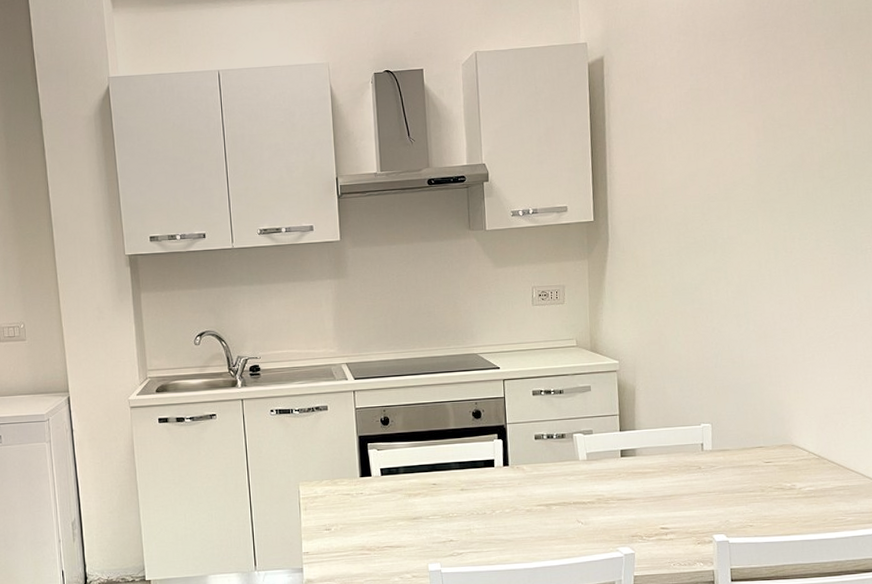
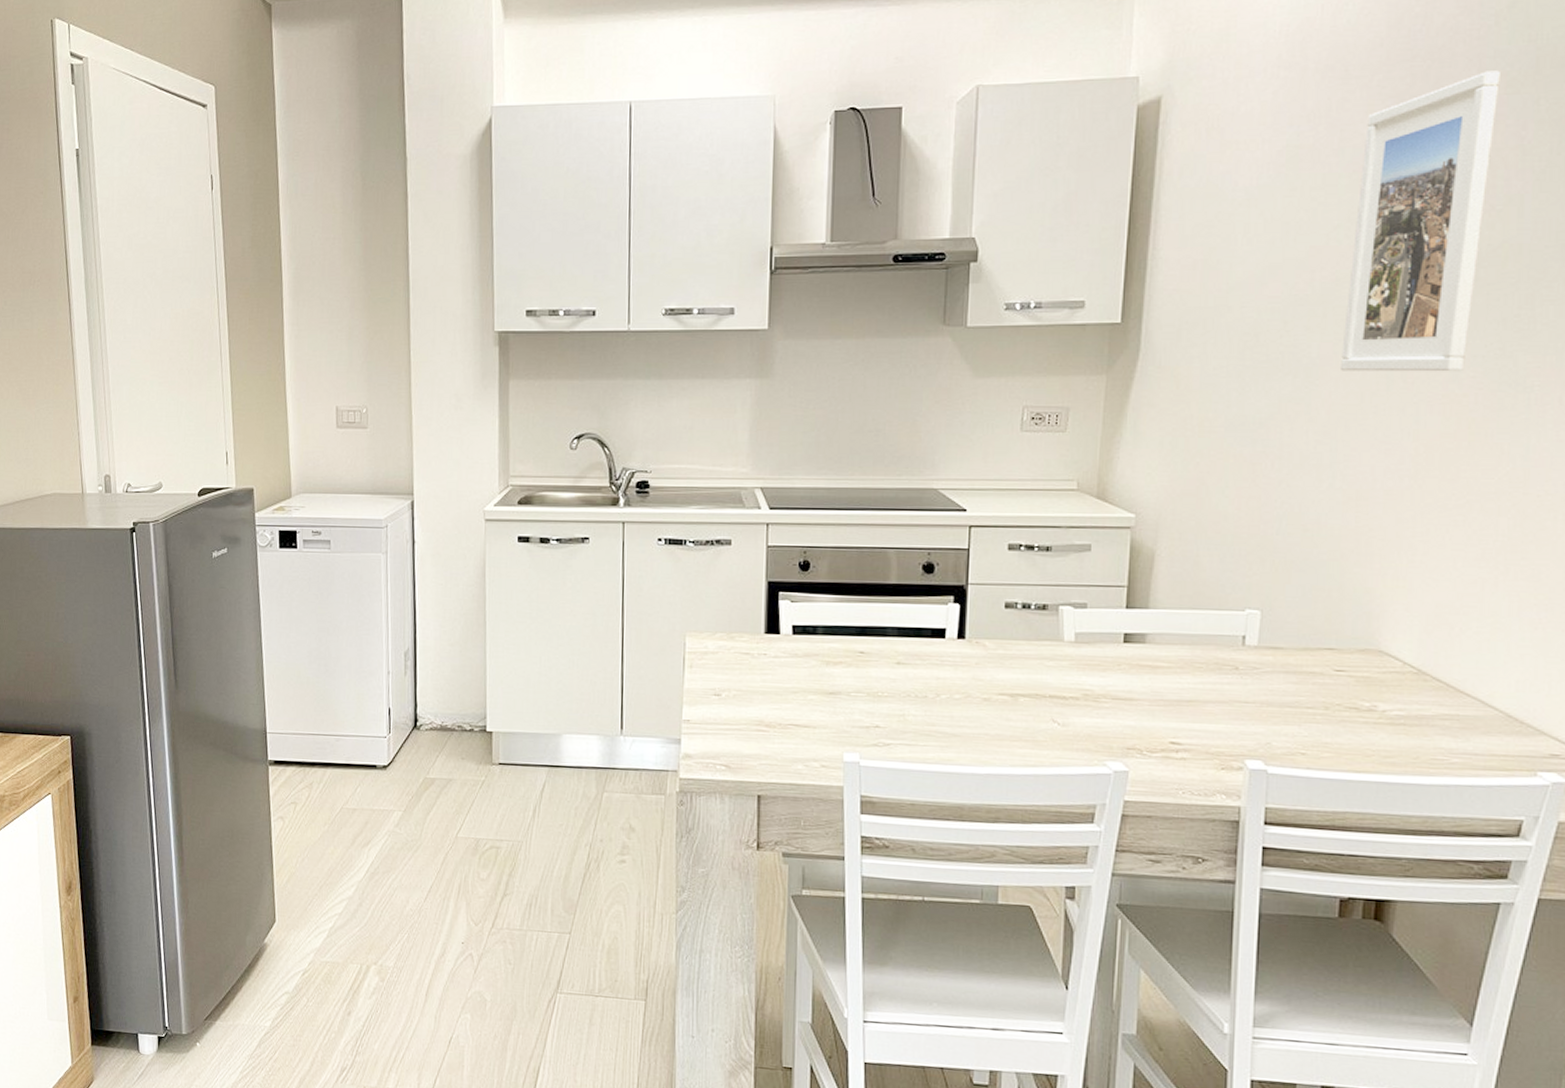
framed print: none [740,33,823,247] -> present [1339,70,1502,372]

